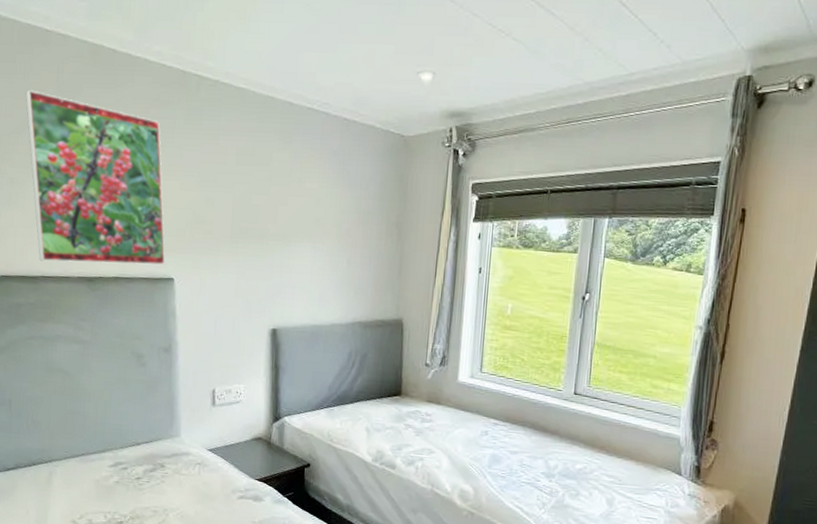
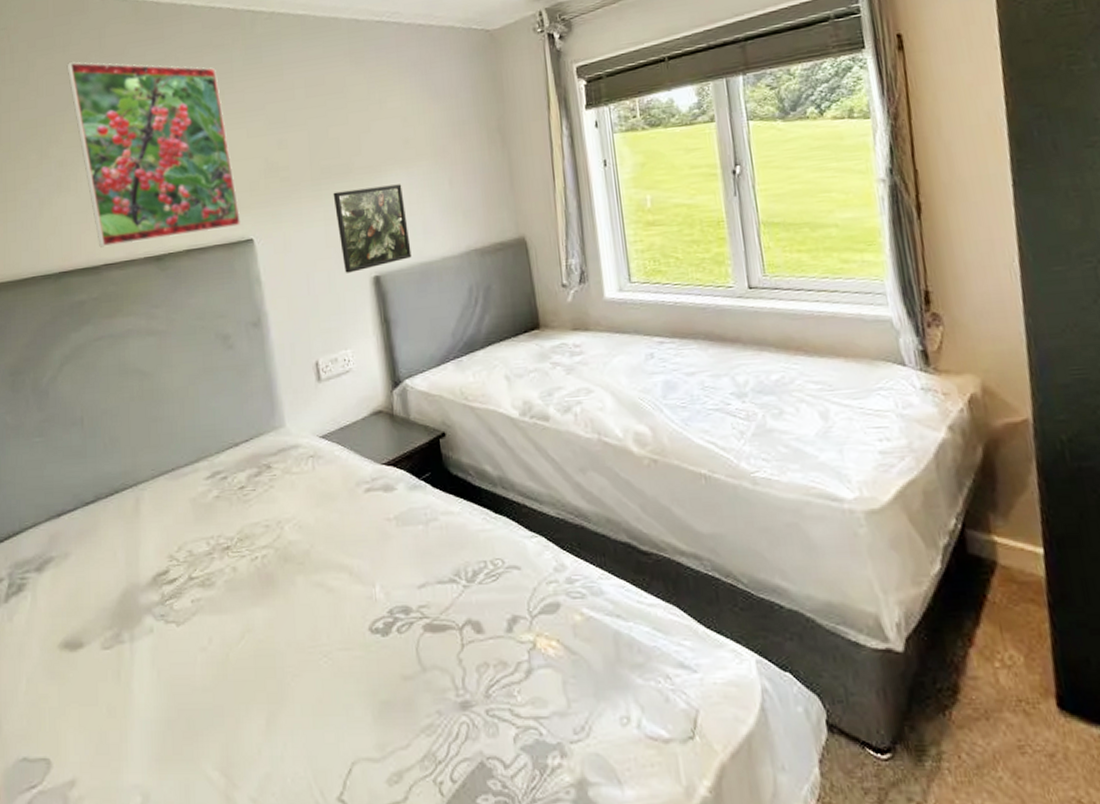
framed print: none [247,251,307,322] -> present [333,184,412,273]

